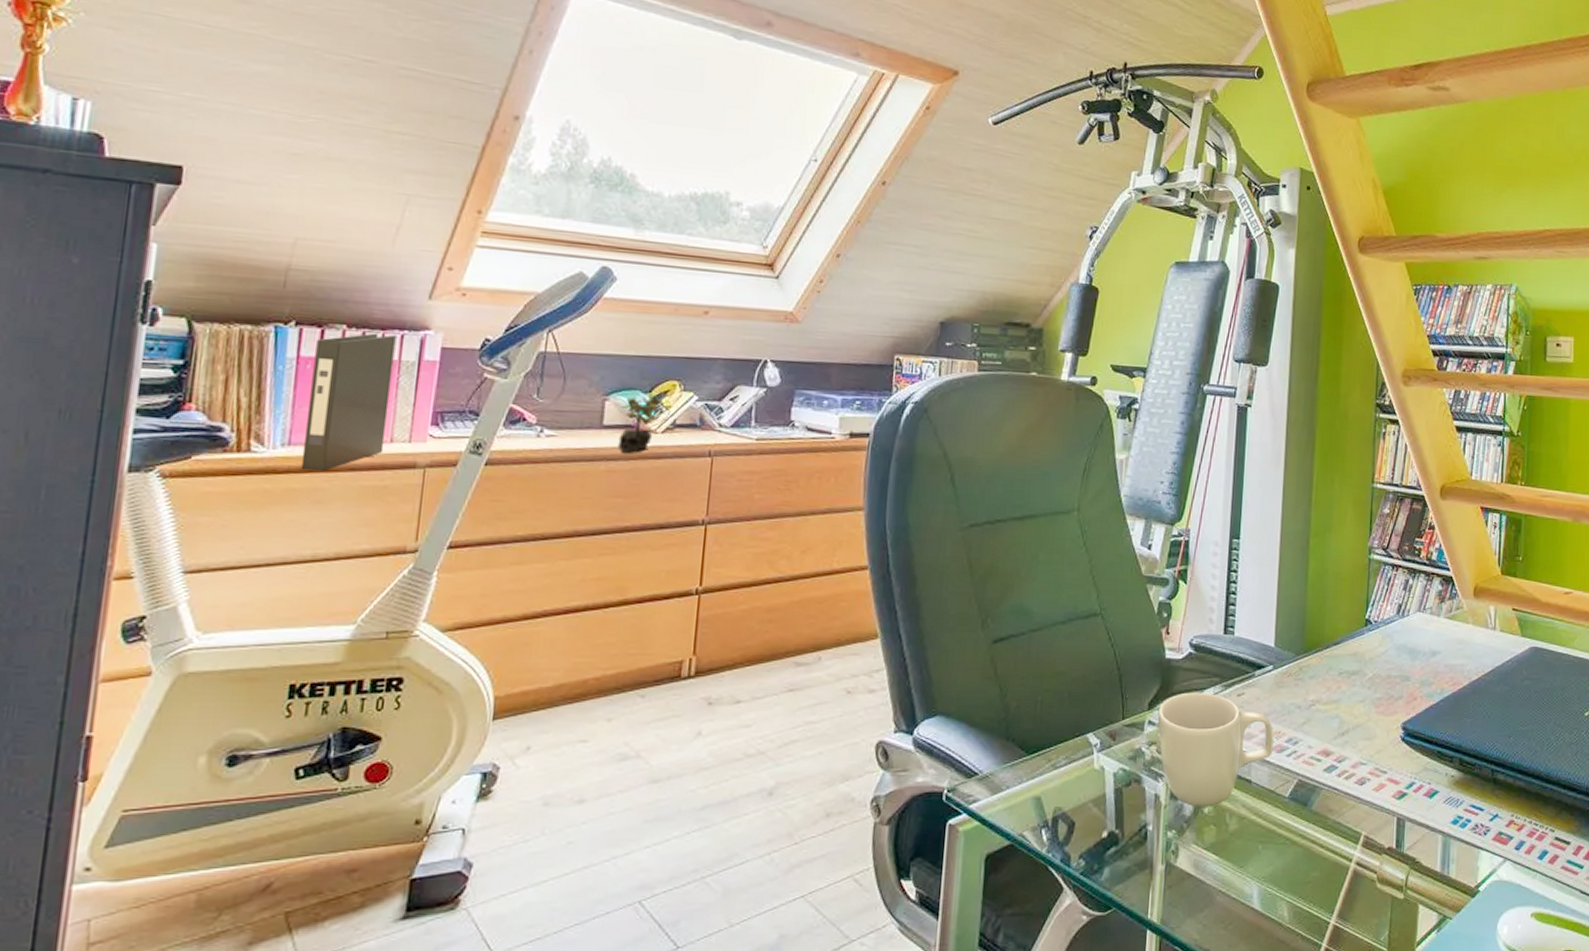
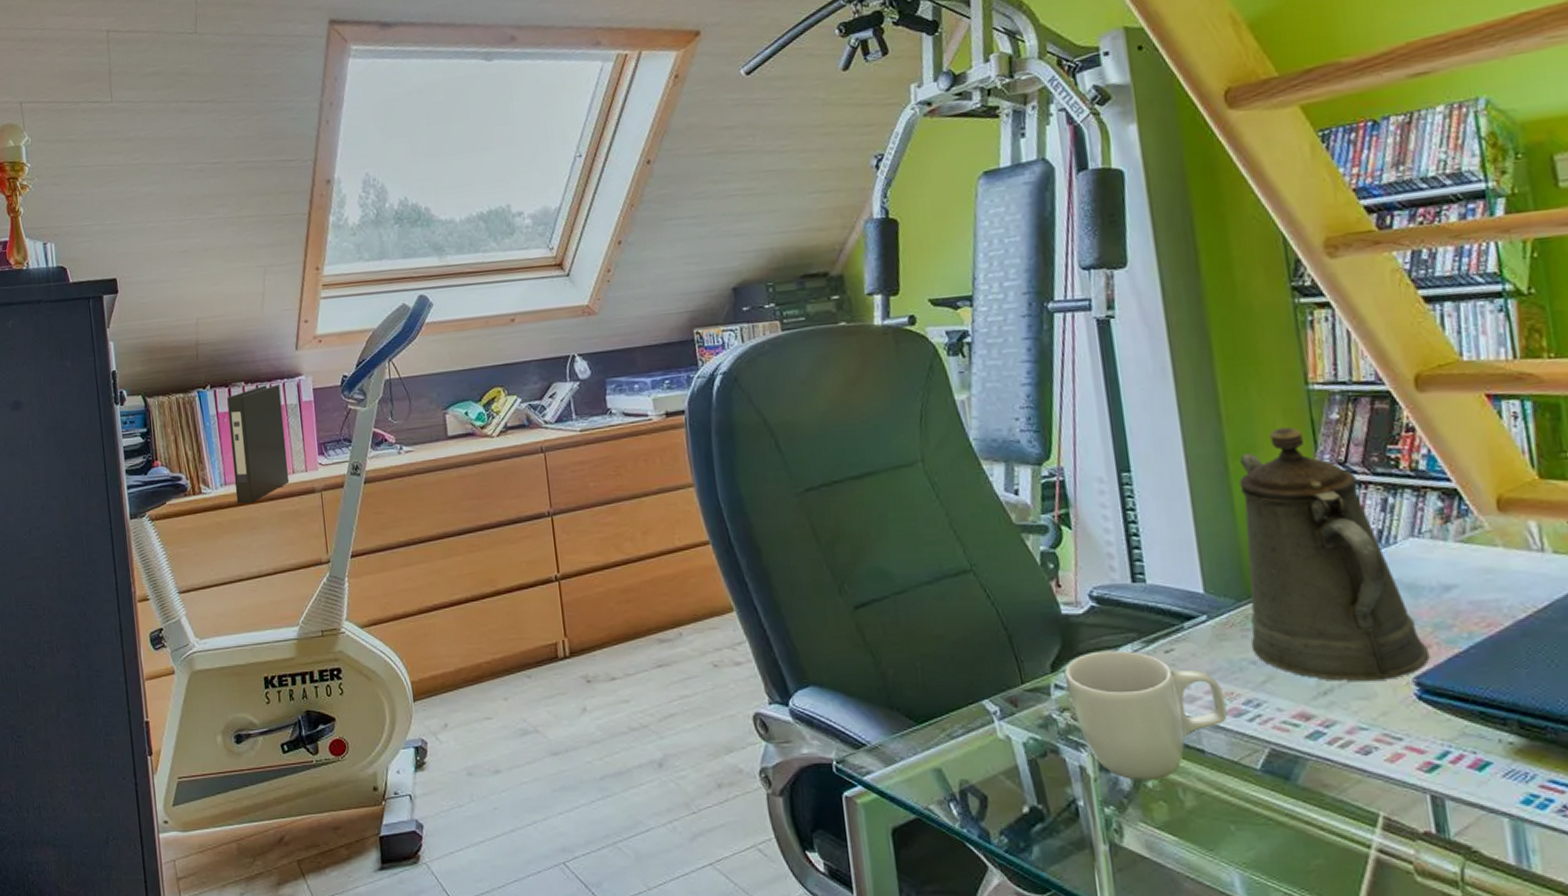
succulent plant: present [618,394,663,455] -> none [458,403,493,461]
coffee pot: none [1299,515,1415,726] -> present [1239,427,1430,682]

